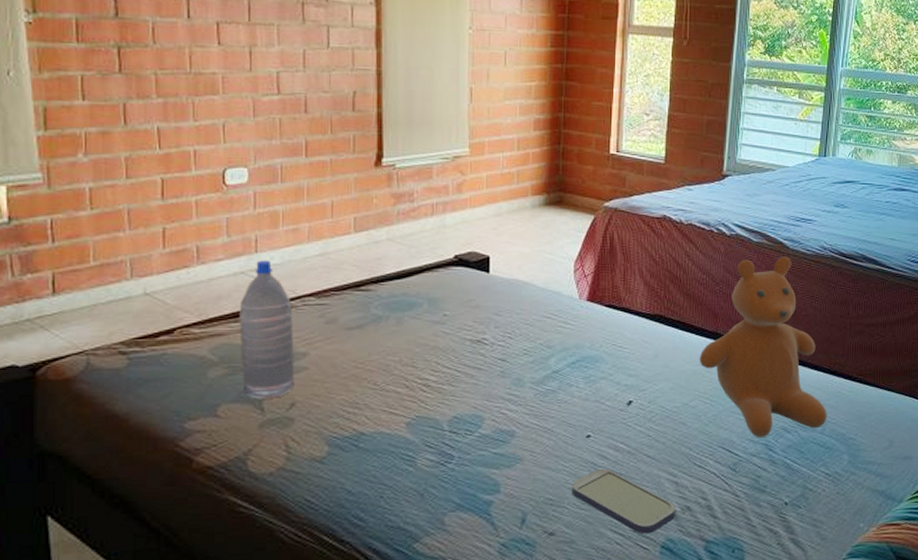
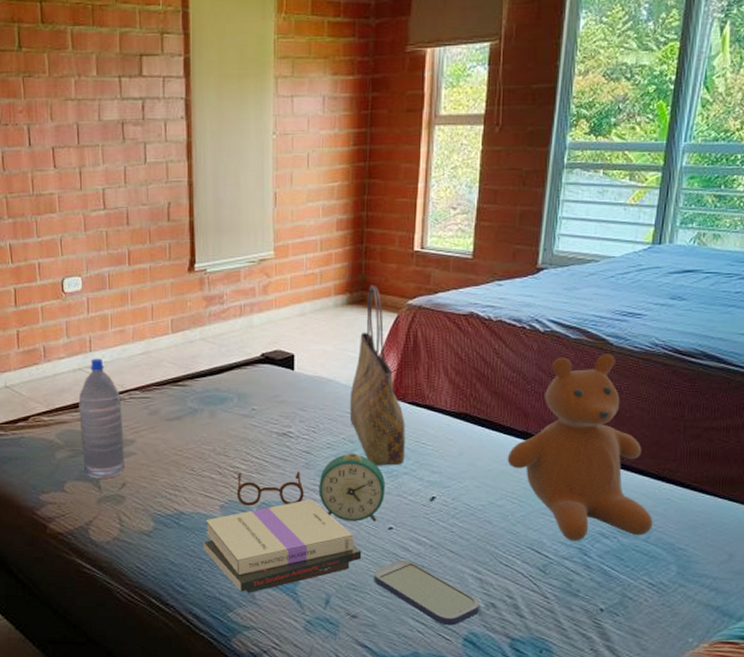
books: none [387,410,560,519] -> present [204,499,362,593]
glasses: none [425,380,499,422] -> present [236,471,304,506]
alarm clock: none [514,358,583,432] -> present [319,453,385,522]
tote bag: none [546,186,603,371] -> present [349,285,405,466]

